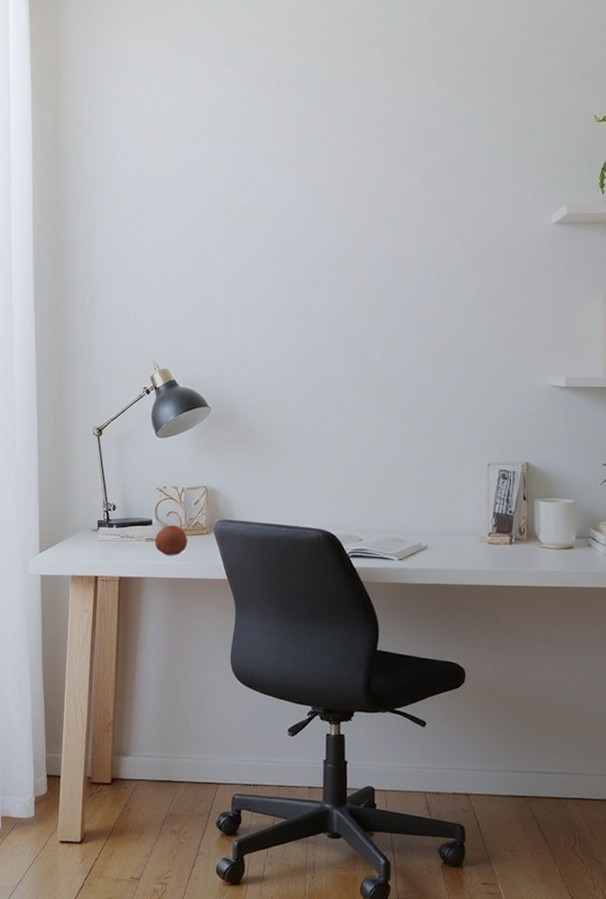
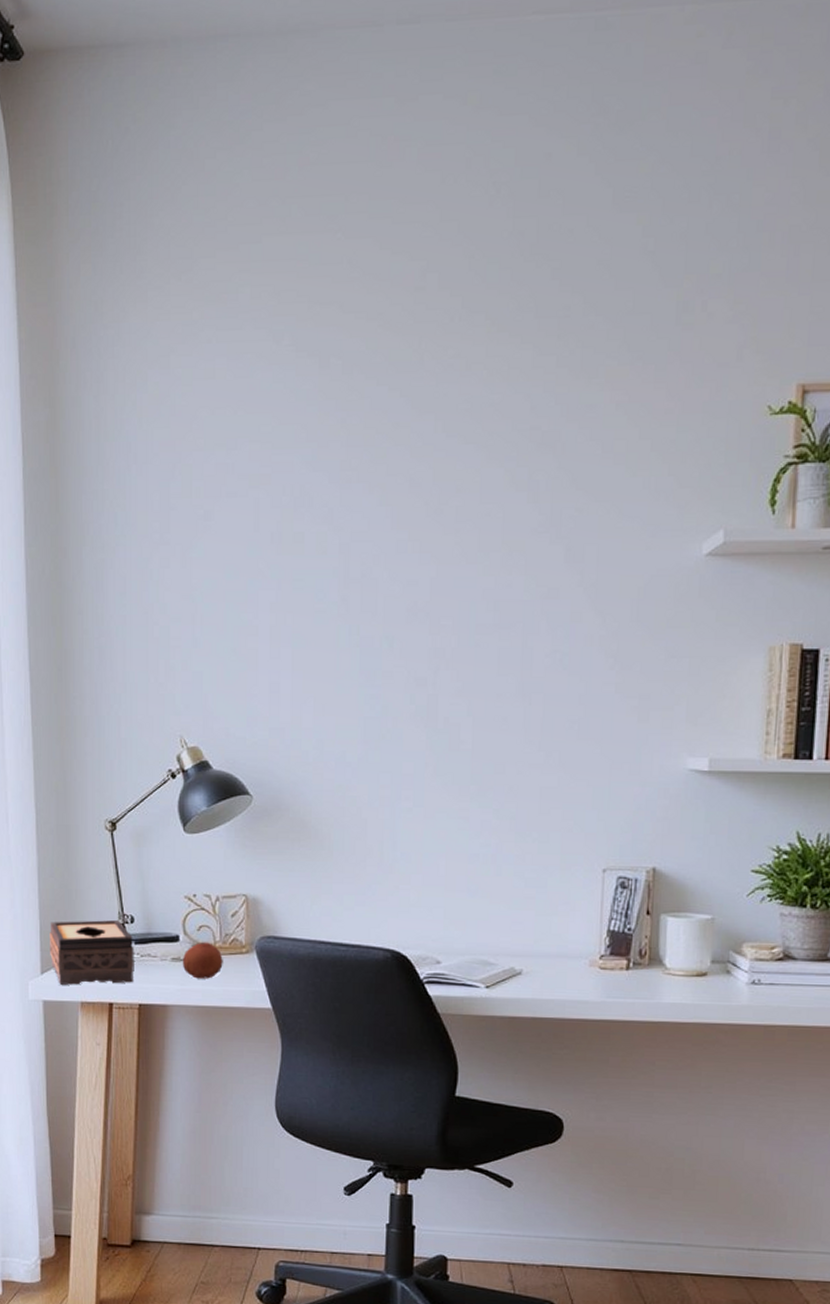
tissue box: none [47,507,116,562] -> present [50,919,134,985]

